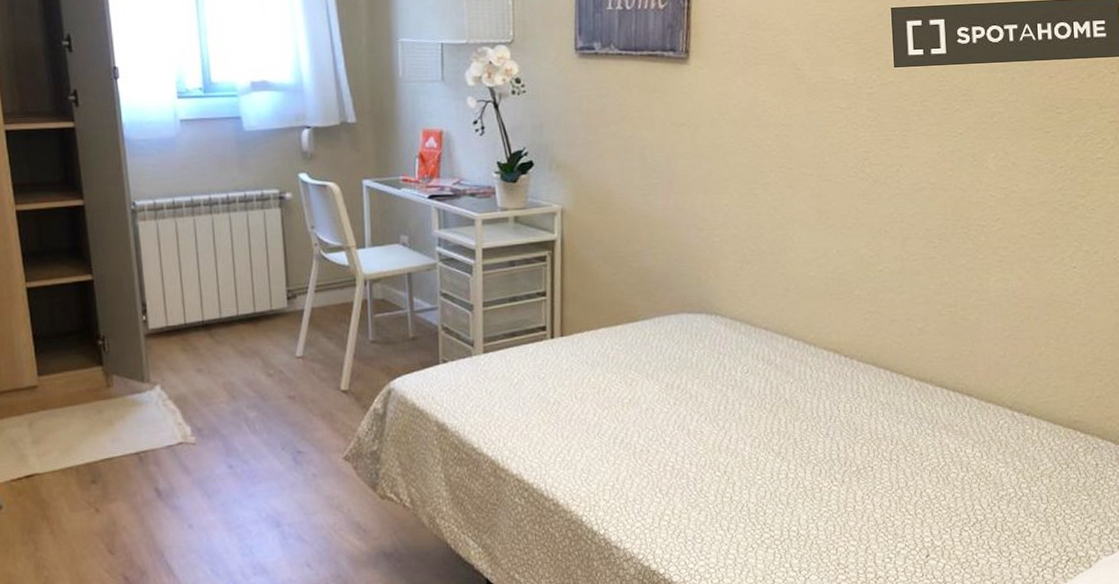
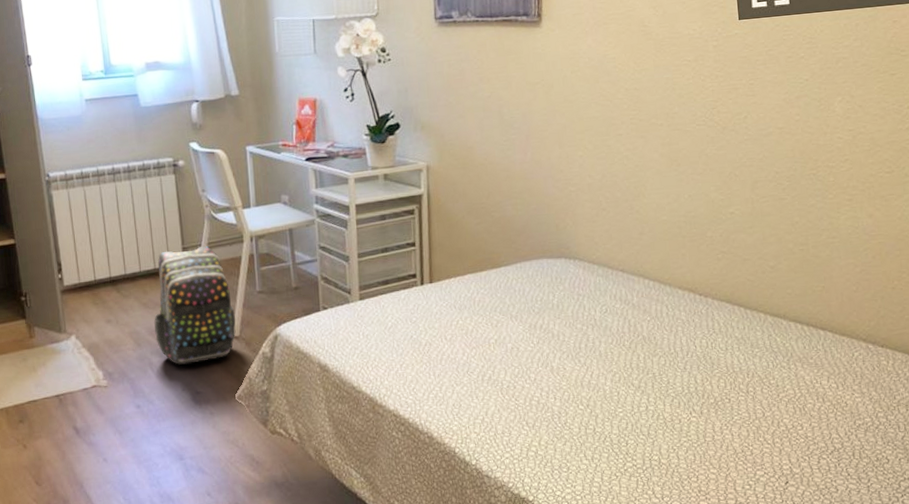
backpack: none [251,288,345,421] -> present [153,245,236,365]

